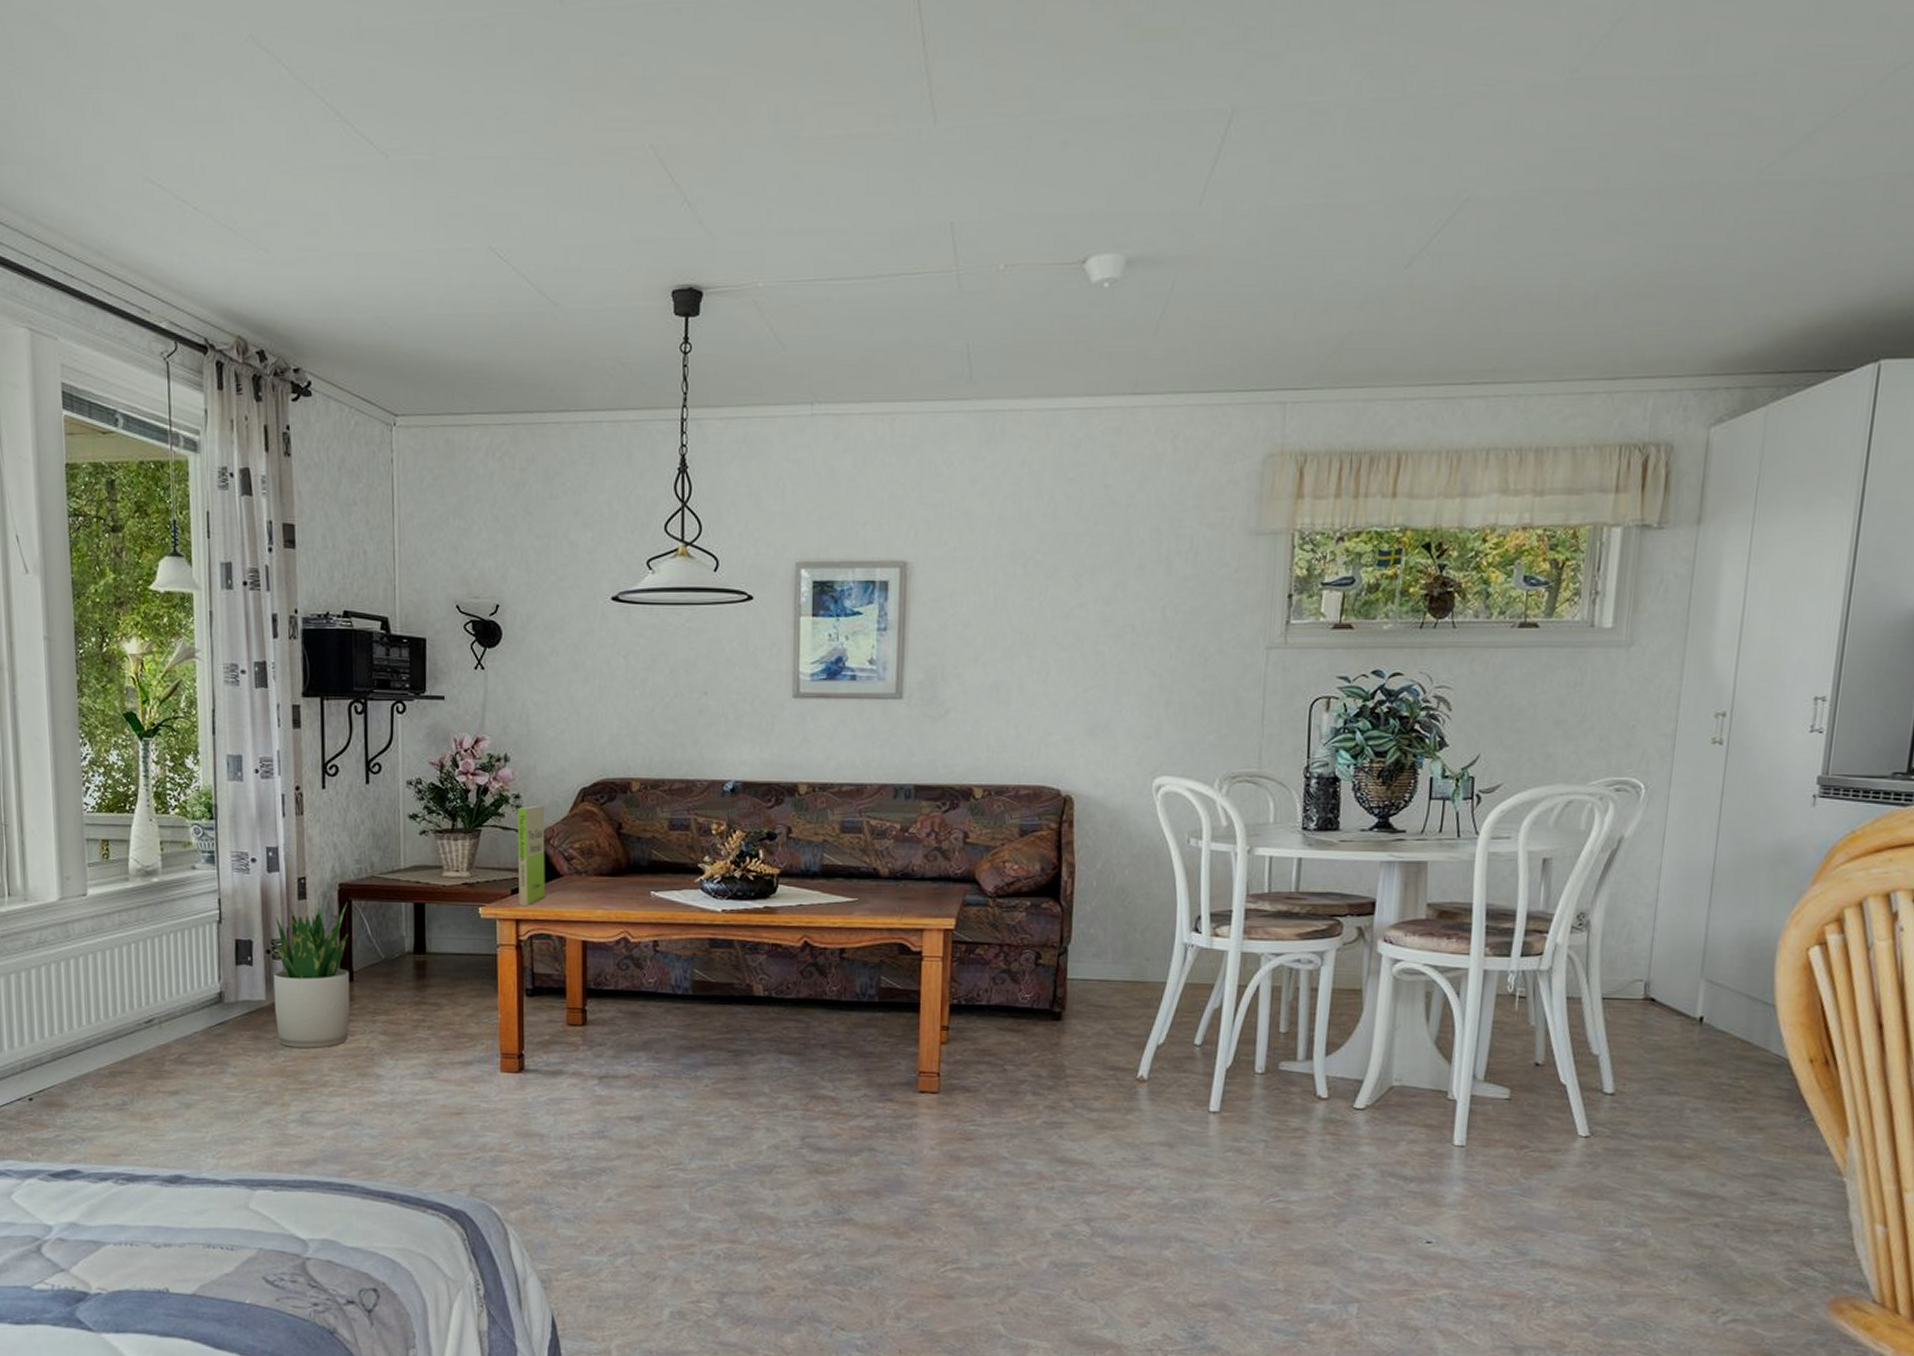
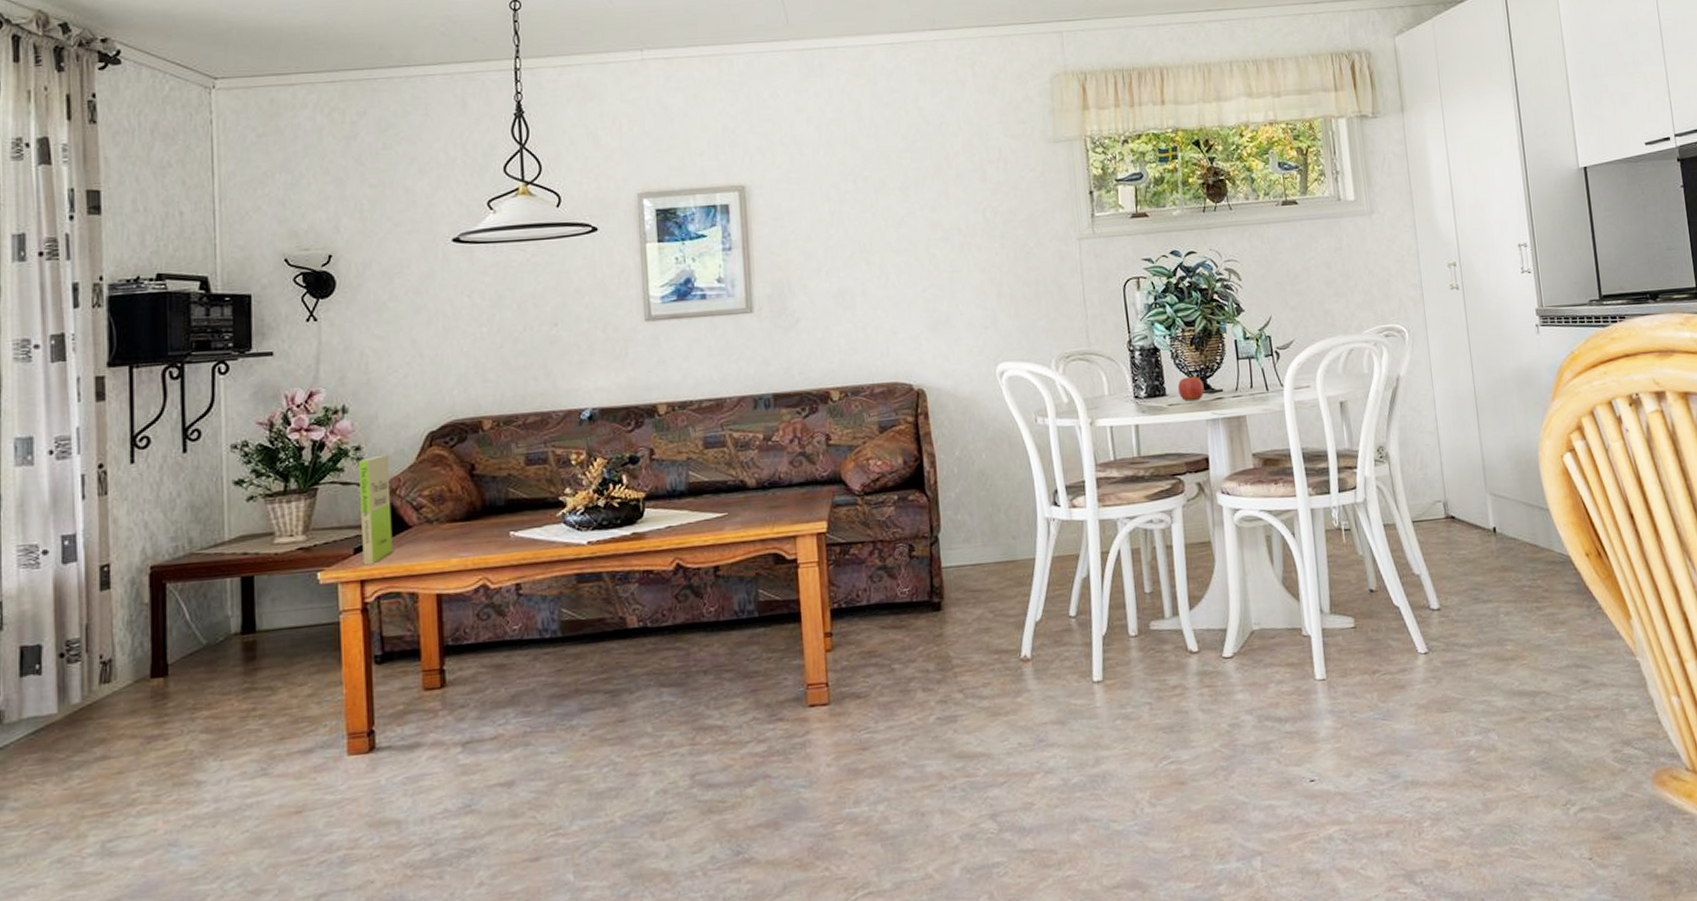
planter: present [272,902,350,1048] -> none [67,586,164,766]
fruit: none [1353,809,1385,840] -> present [1177,373,1204,402]

